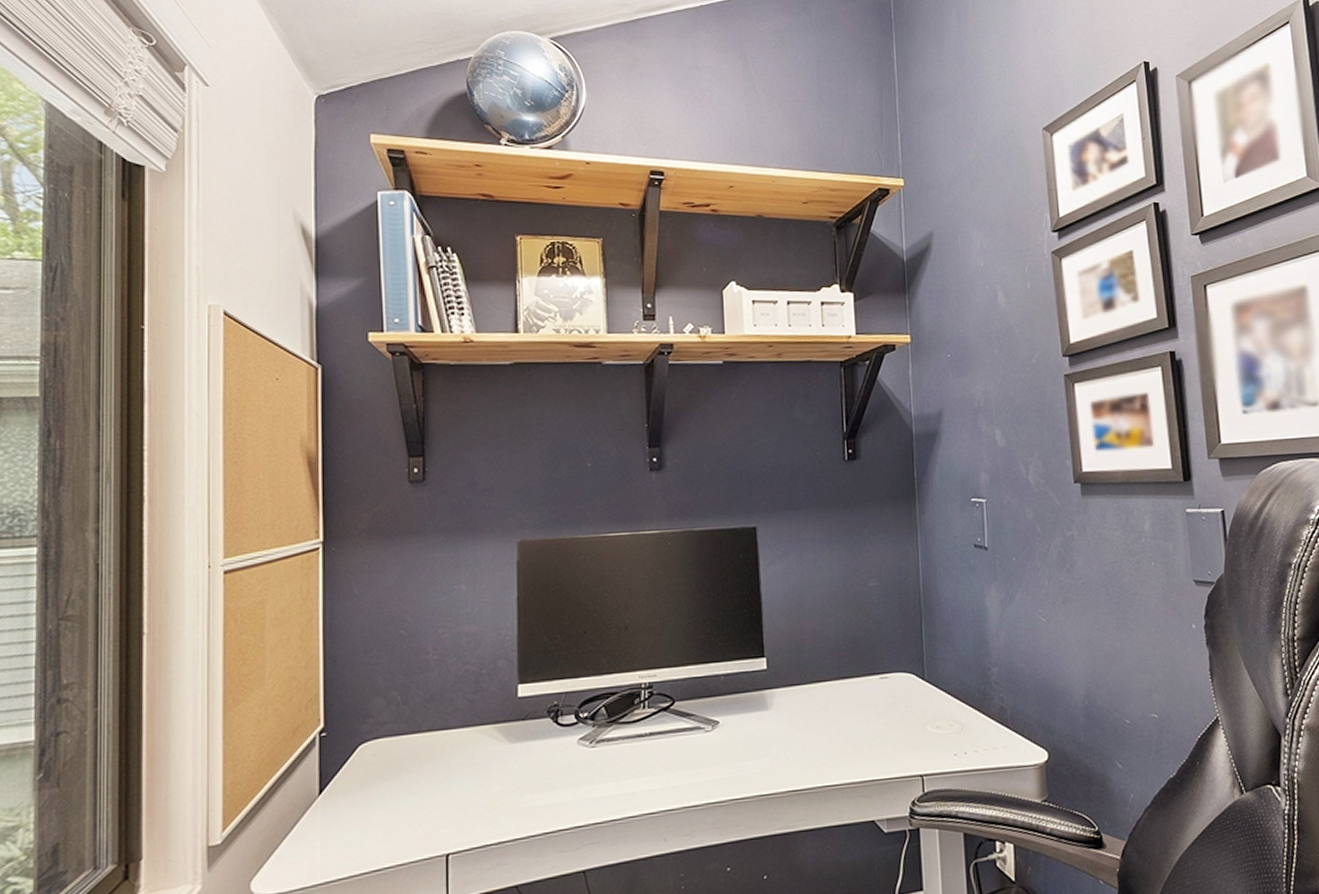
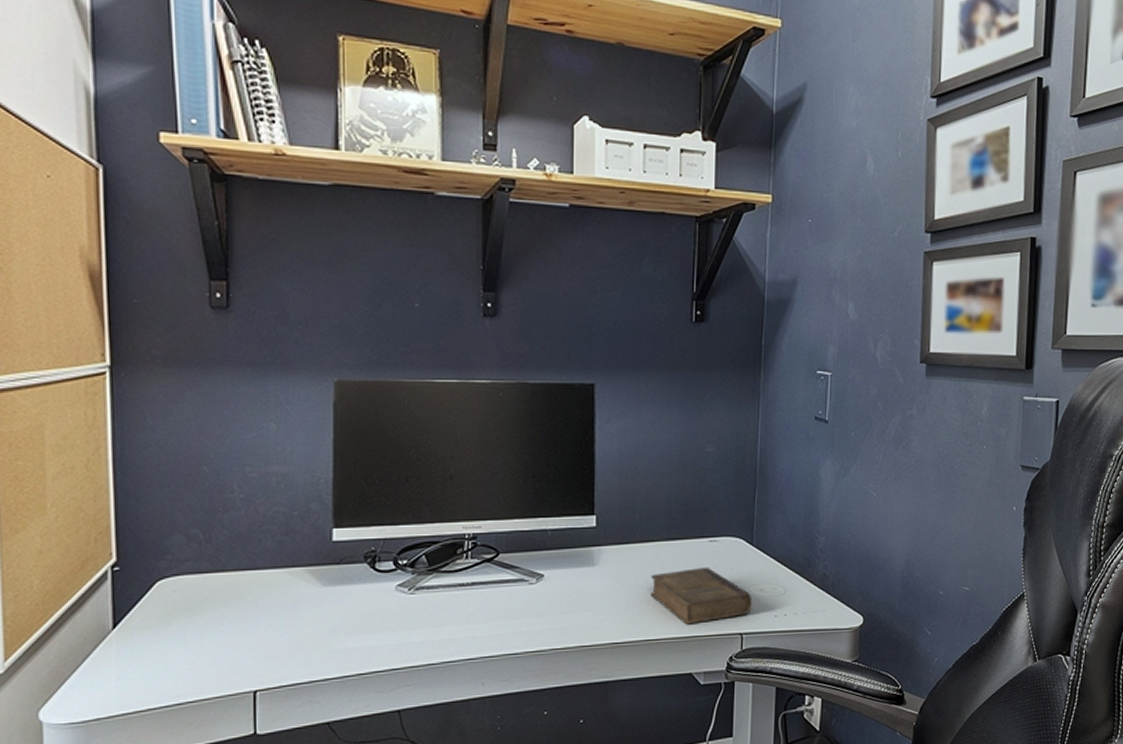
book: none [825,705,930,768] -> present [651,566,753,625]

